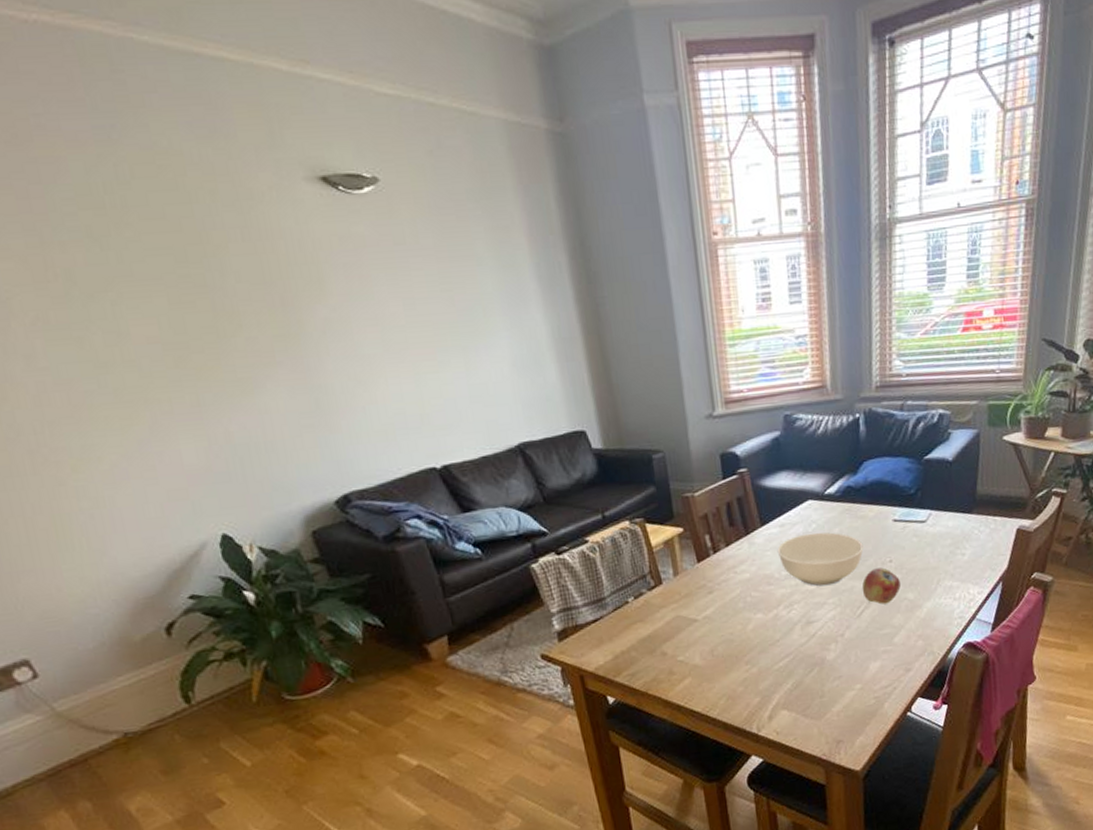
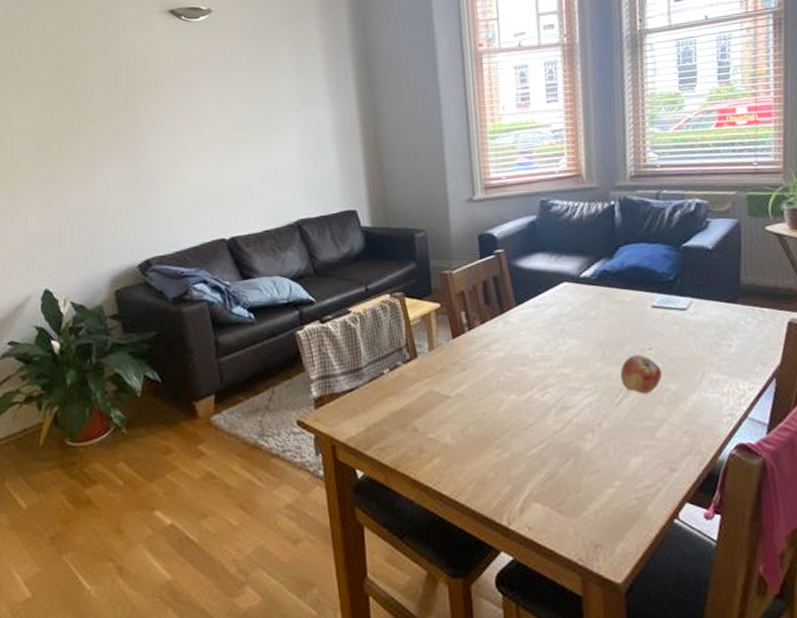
bowl: present [777,532,864,586] -> none [531,315,621,370]

